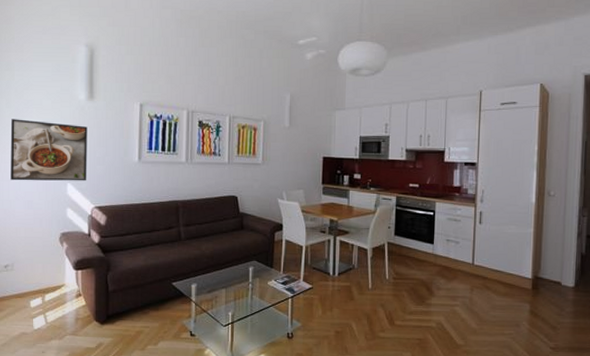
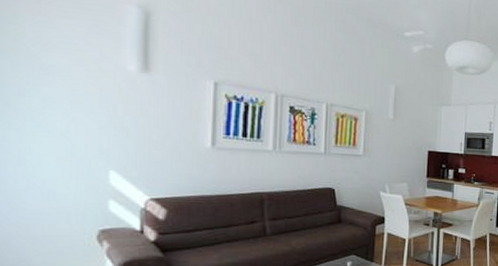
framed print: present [10,119,88,181] -> none [19,86,140,169]

